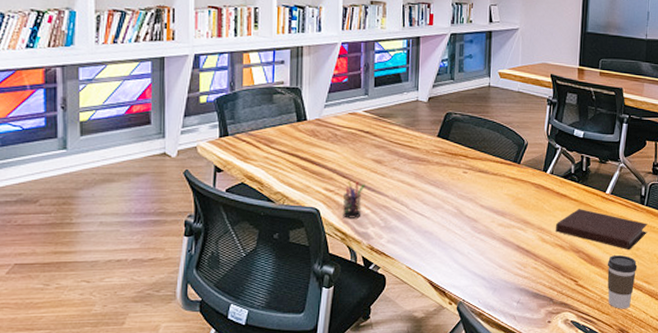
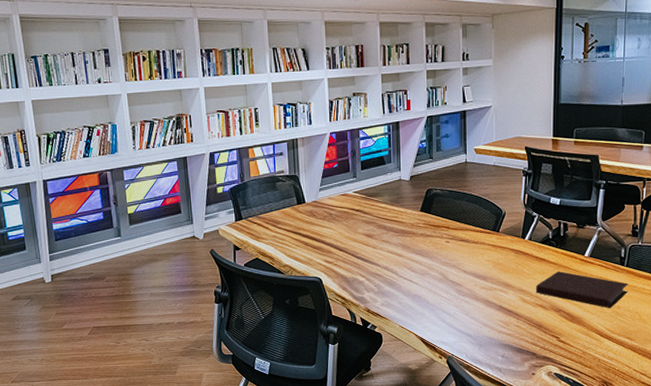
pen holder: present [343,180,365,218] -> none [341,253,359,286]
coffee cup: present [607,255,638,309] -> none [588,313,619,363]

